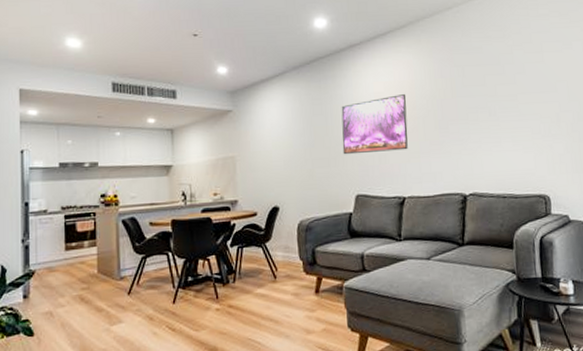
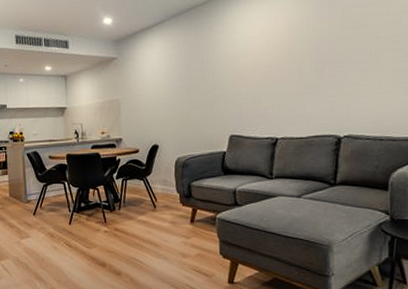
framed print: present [341,93,408,155] -> none [217,37,283,98]

